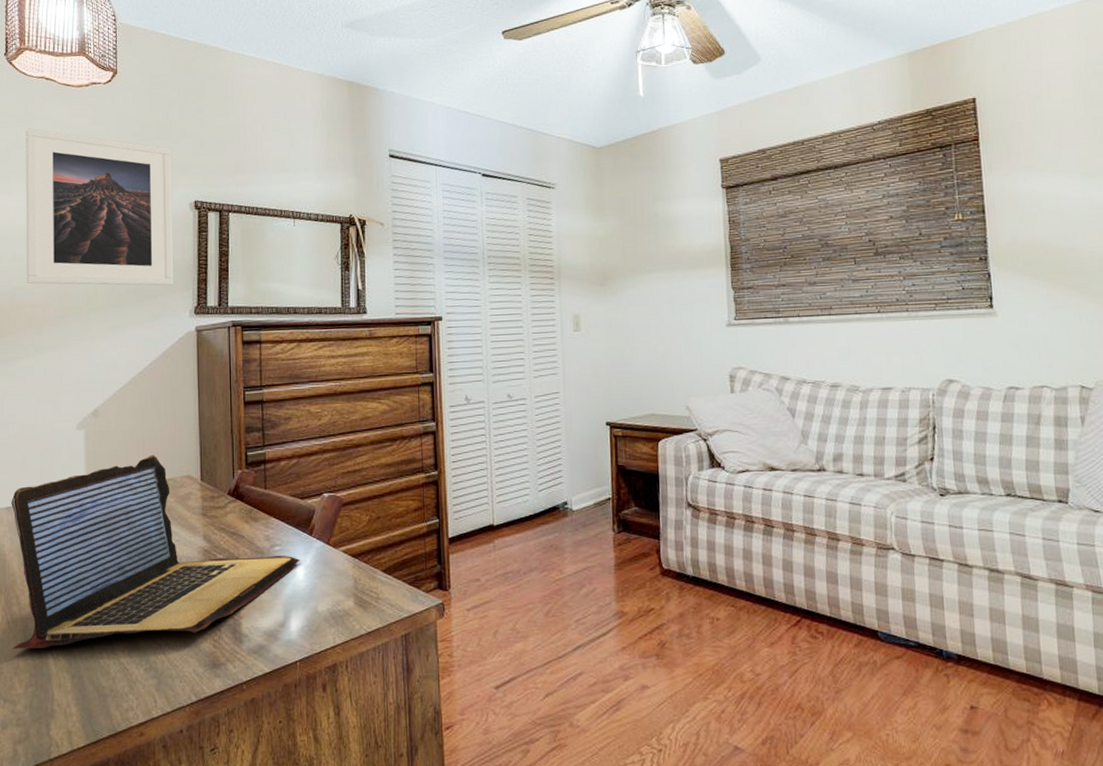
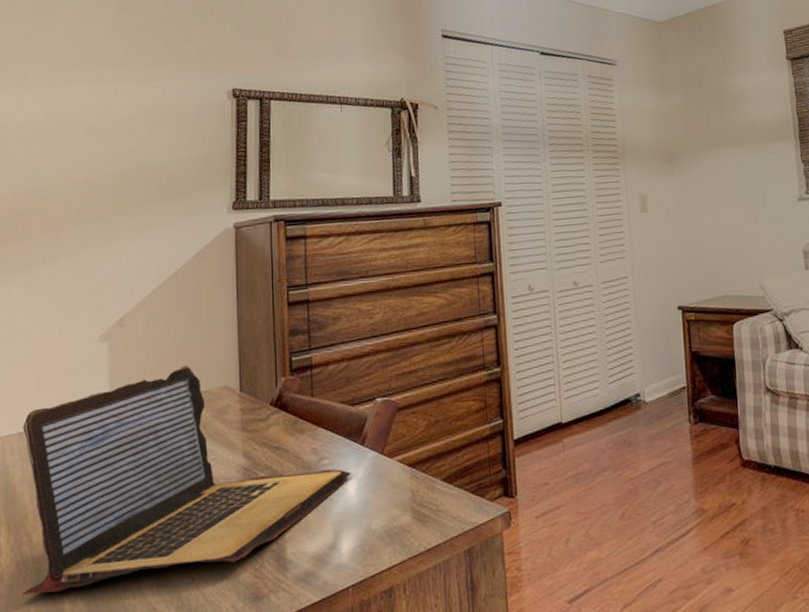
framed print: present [26,128,174,286] -> none [44,16,210,184]

